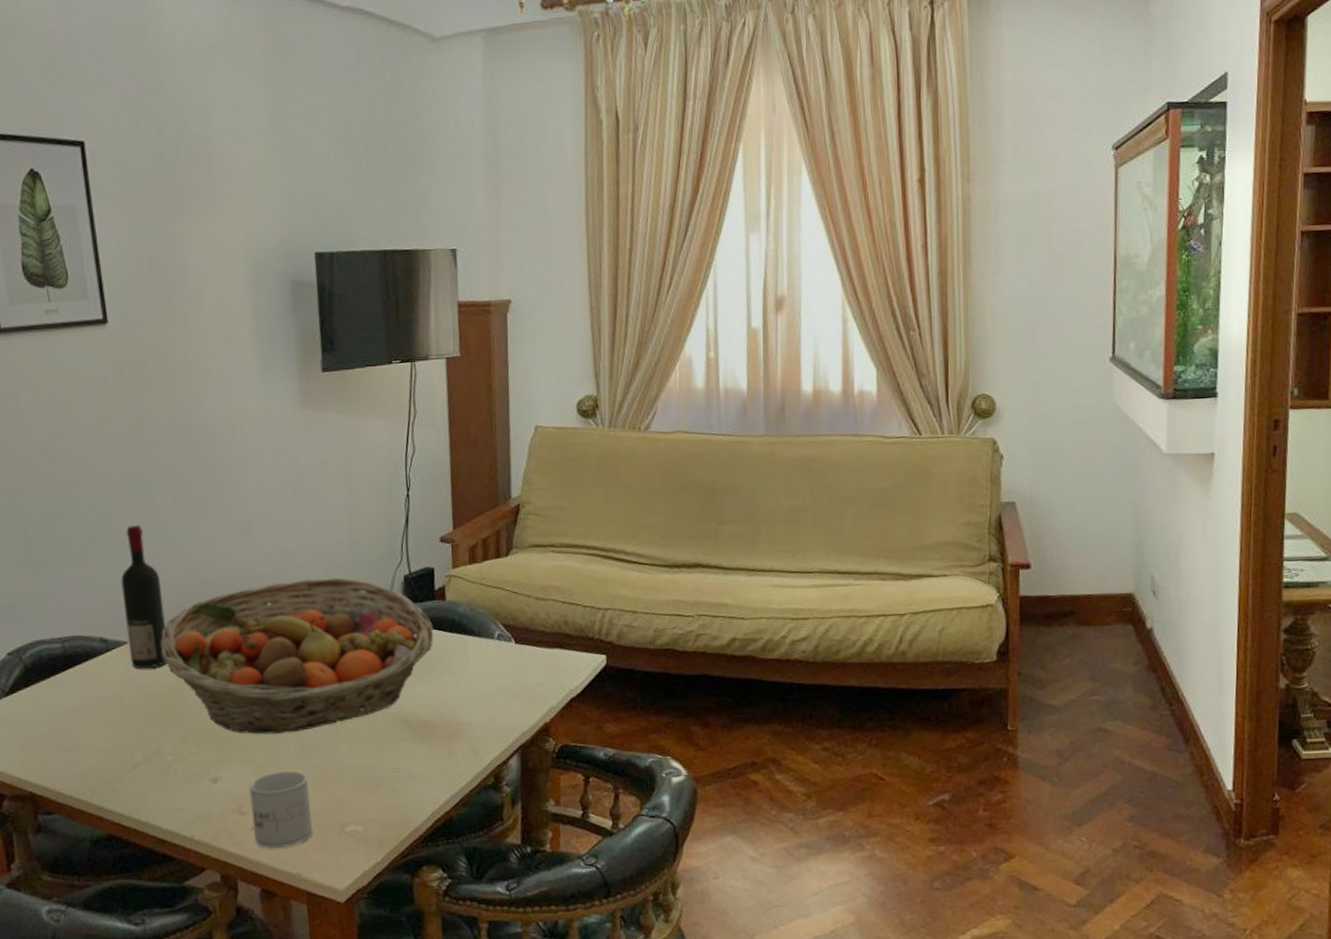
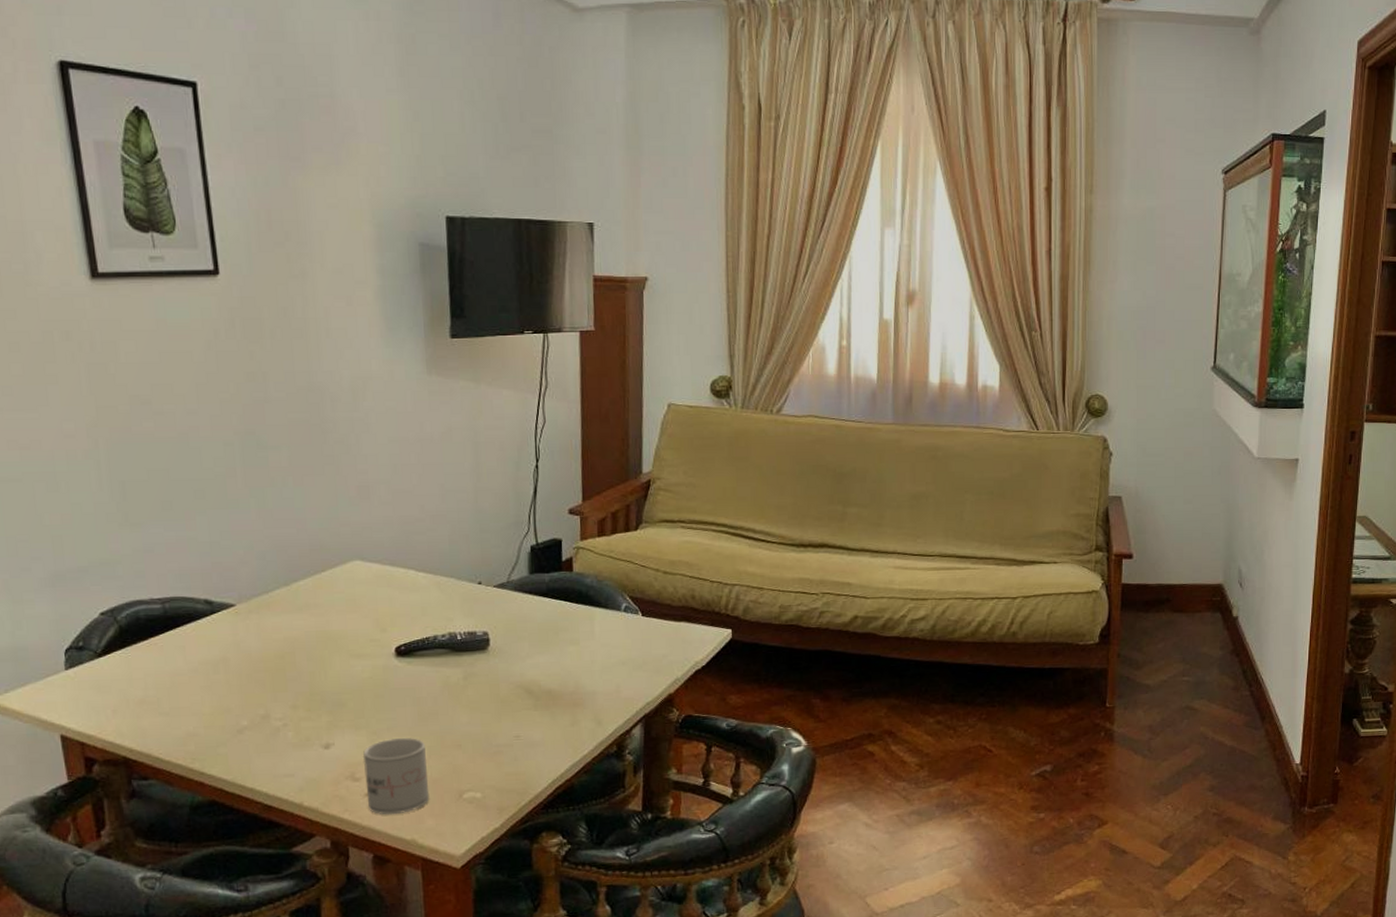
wine bottle: present [121,525,167,669] -> none [228,485,278,633]
fruit basket: present [161,577,434,735] -> none [271,546,560,701]

